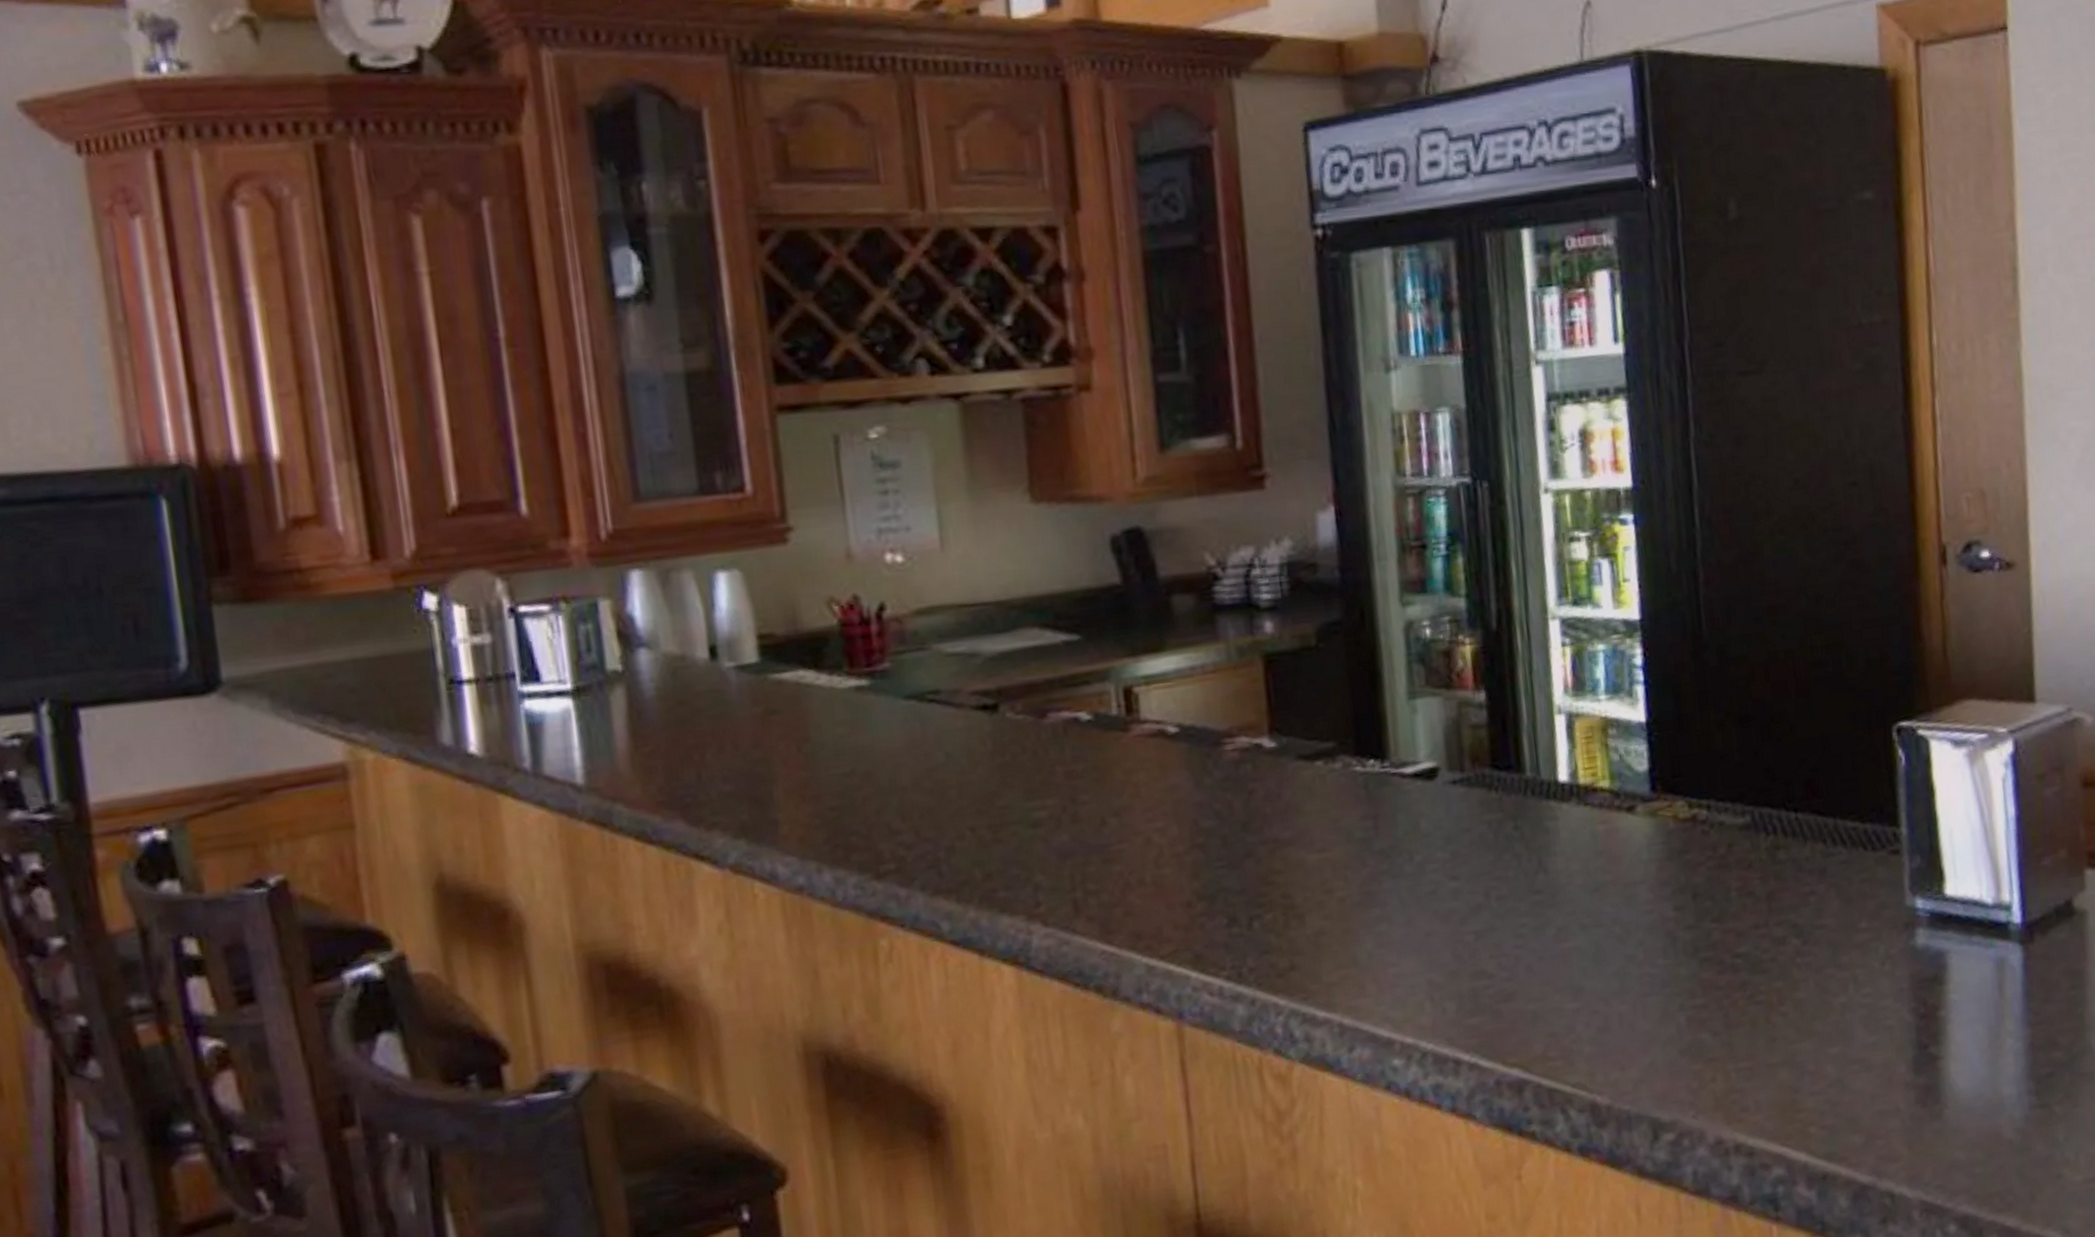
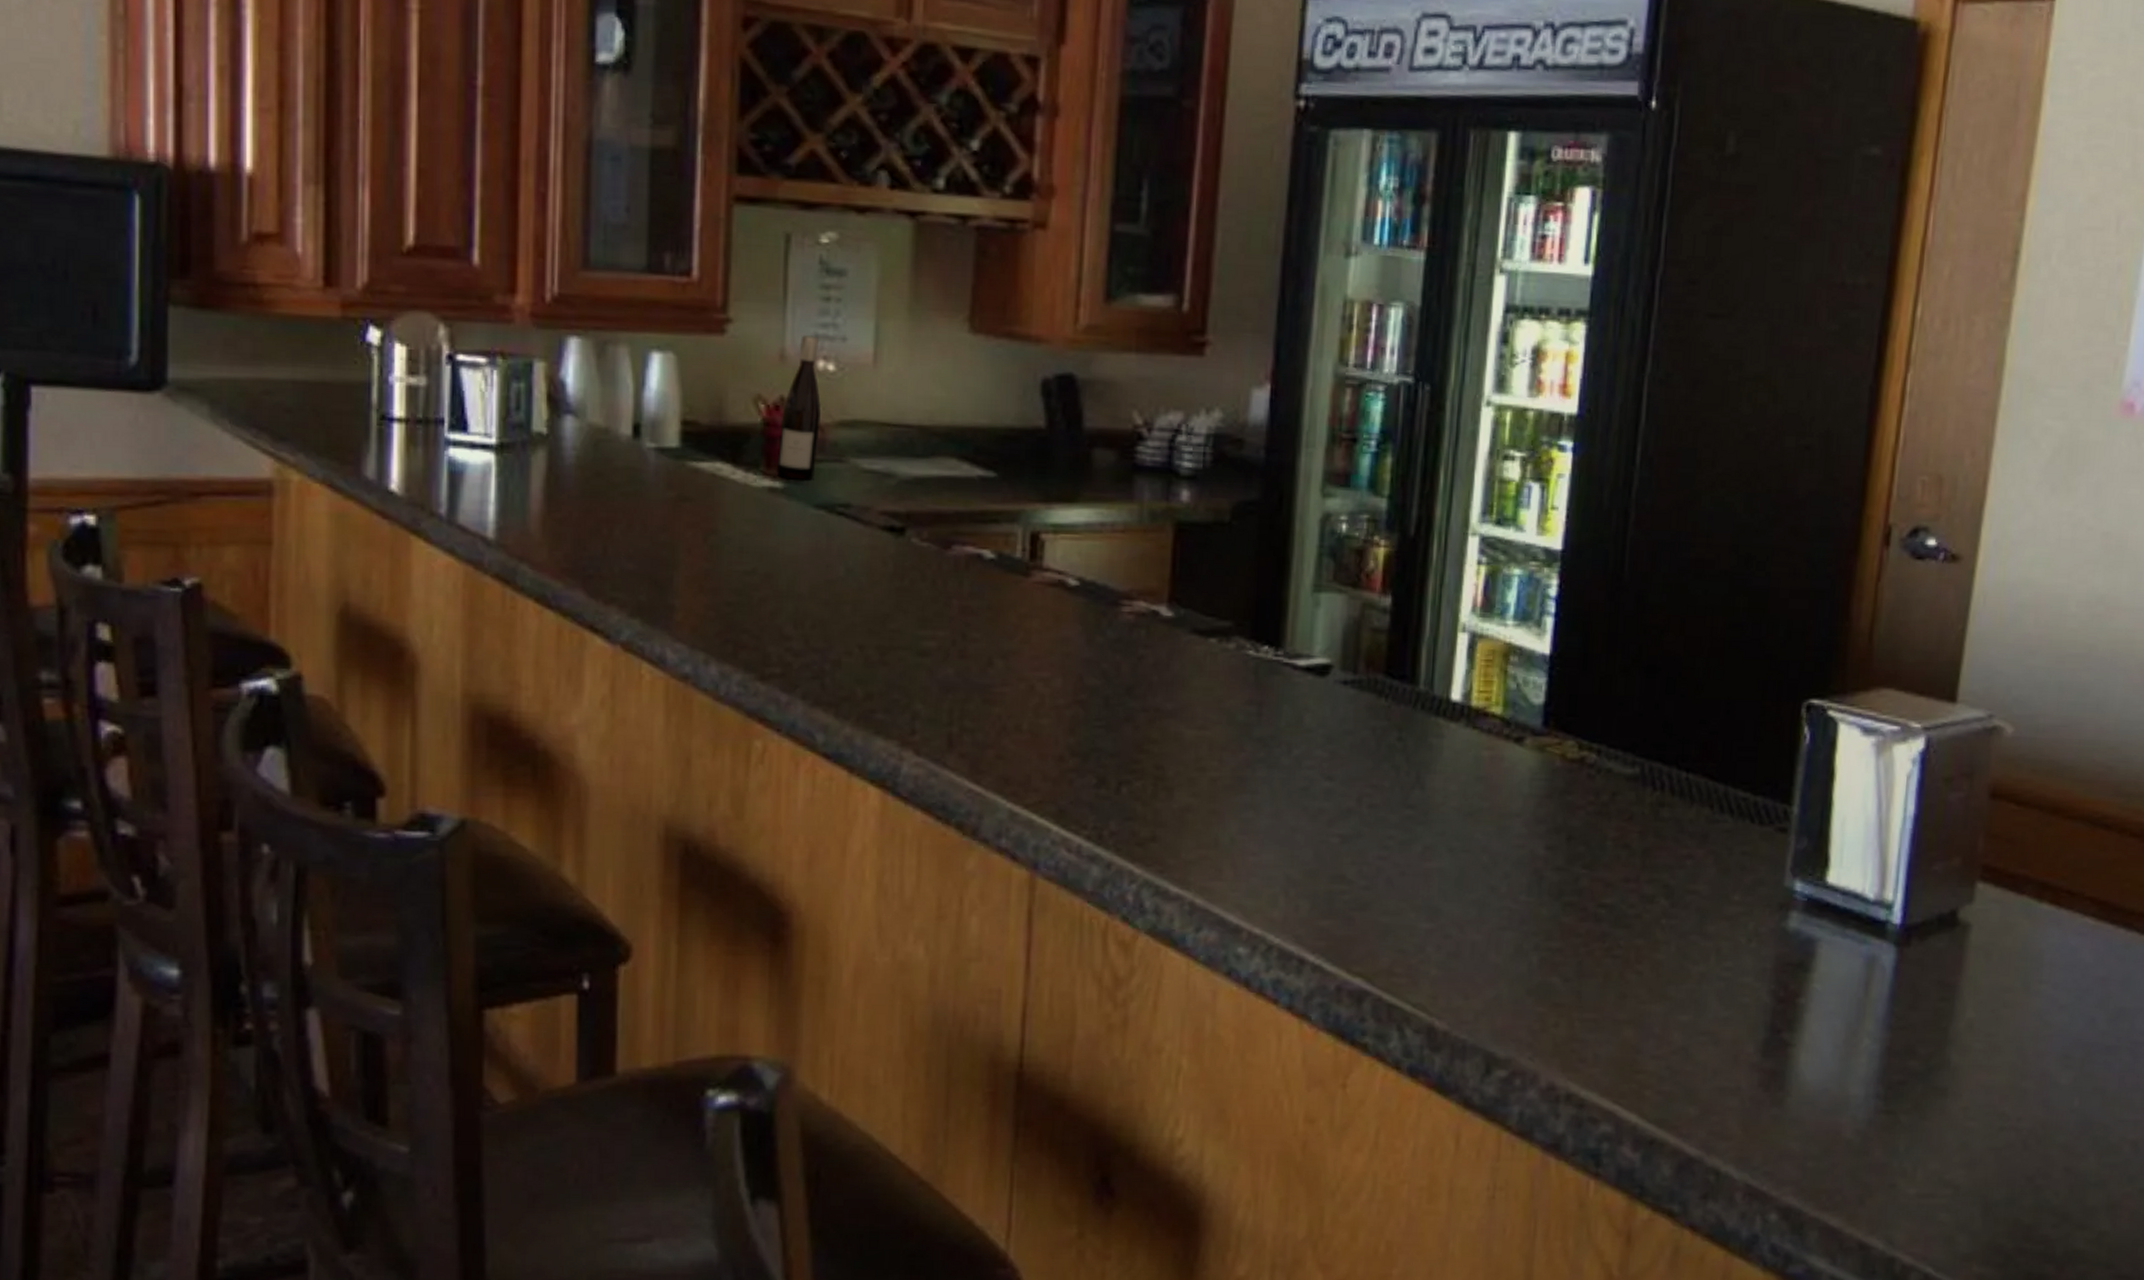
bottle: none [857,530,899,675] -> present [776,335,822,480]

